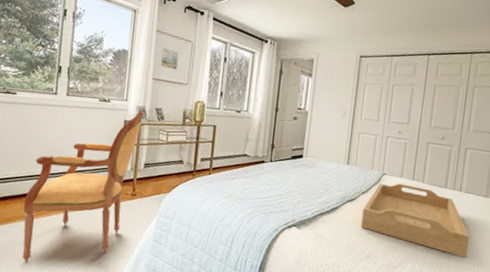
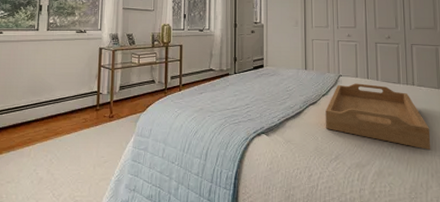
armchair: present [22,112,144,263] -> none [8,39,117,194]

